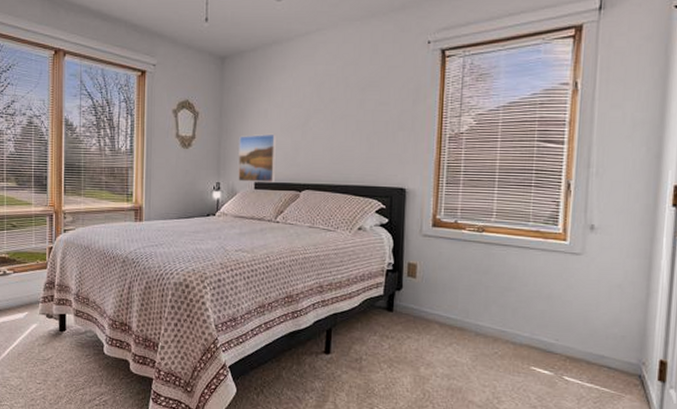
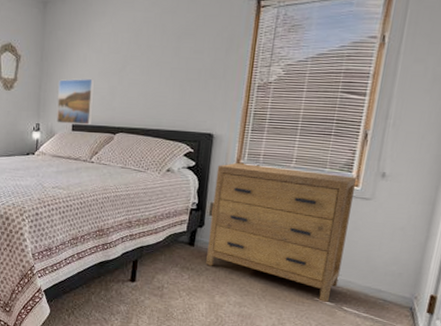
dresser: none [407,219,564,371] -> present [206,163,357,302]

